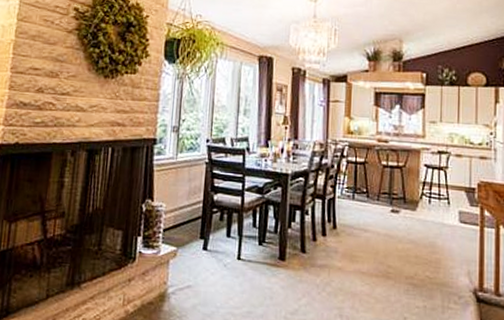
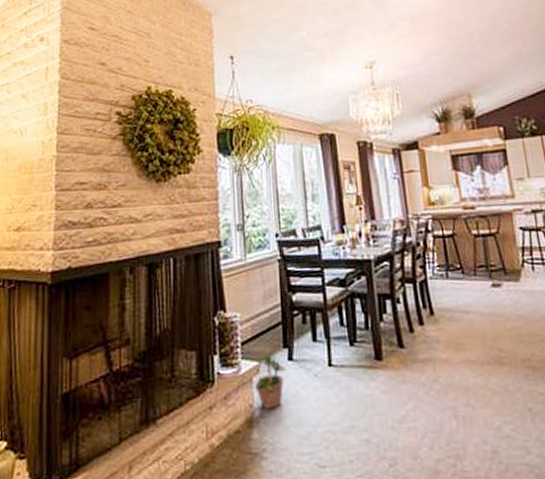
potted plant: none [170,239,199,288] -> present [255,350,285,409]

